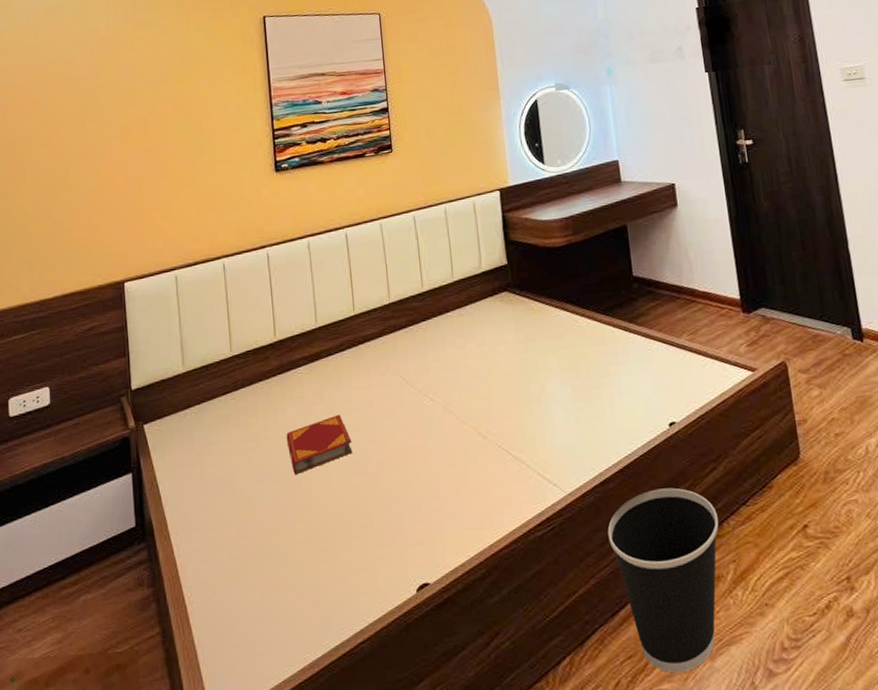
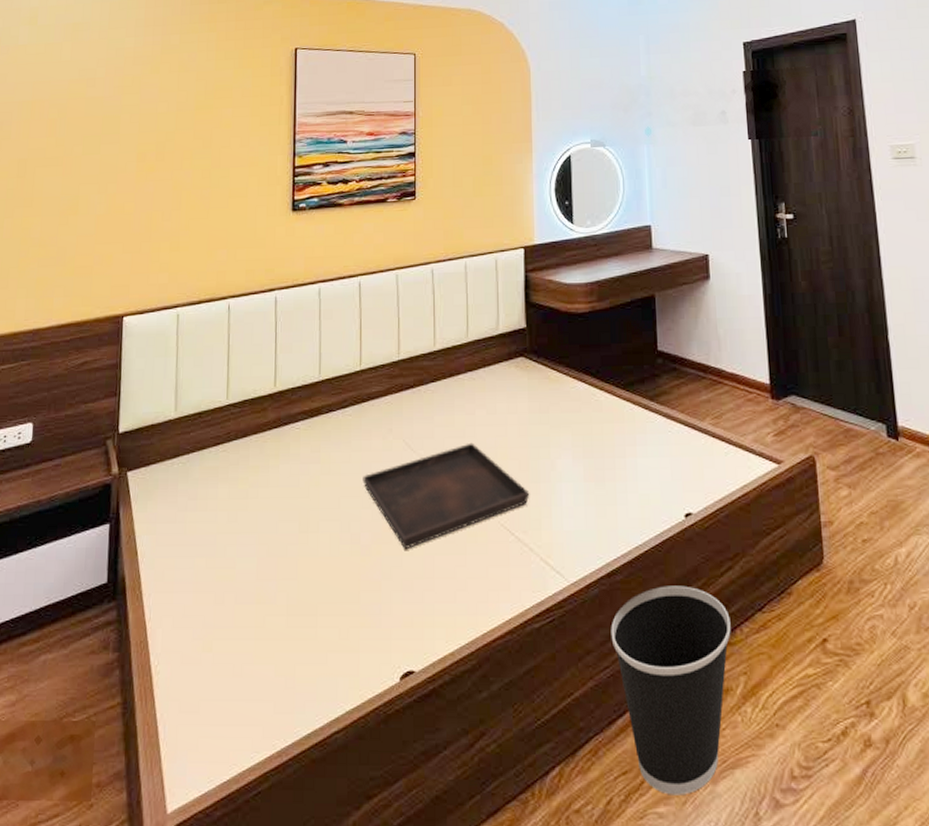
hardback book: present [286,414,353,475] -> none [276,477,345,540]
serving tray: none [365,373,524,476] -> present [363,442,530,550]

